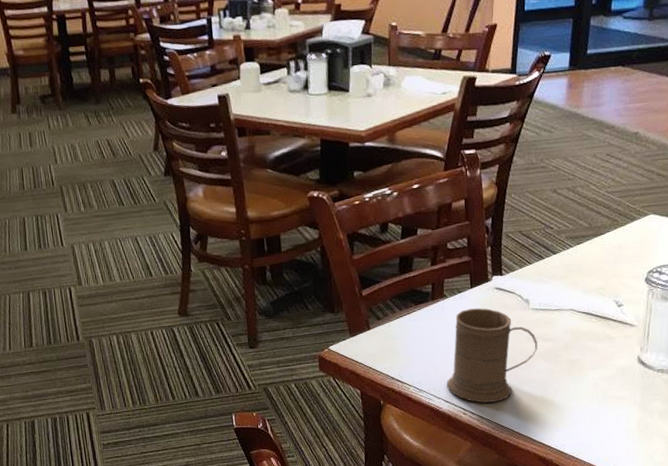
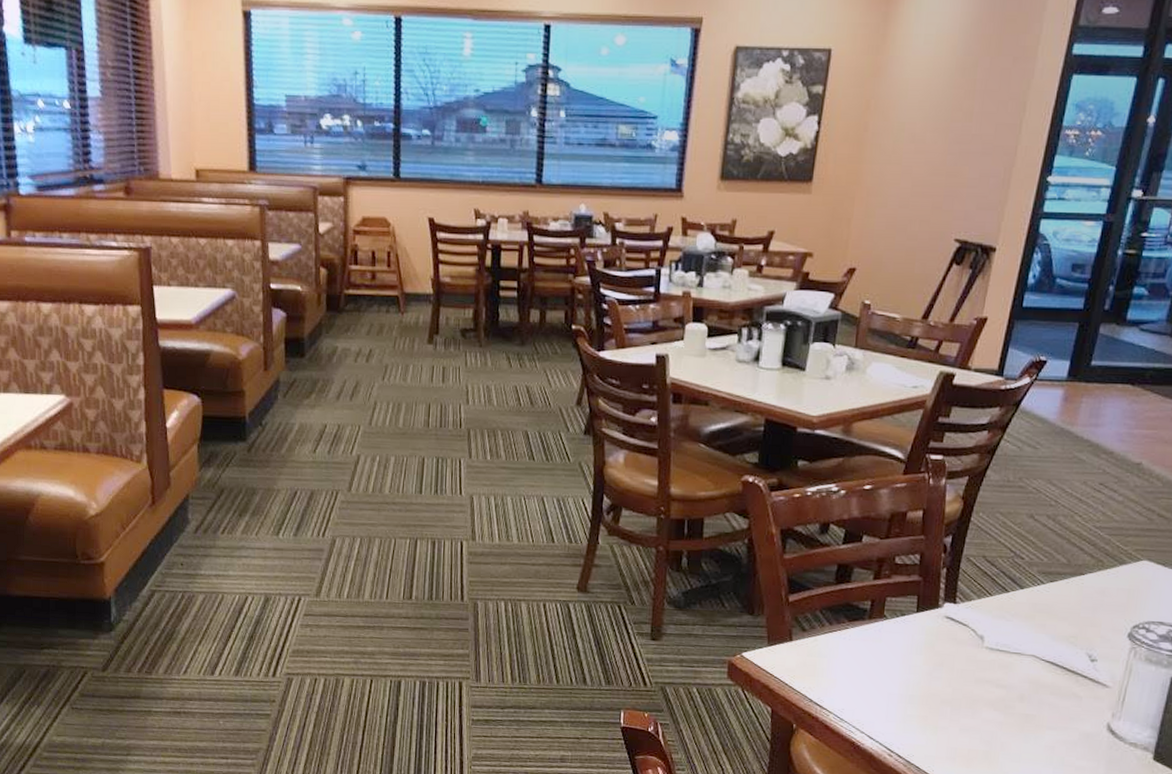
mug: present [446,308,537,403] -> none [872,636,988,748]

